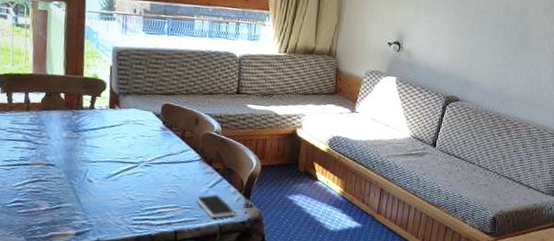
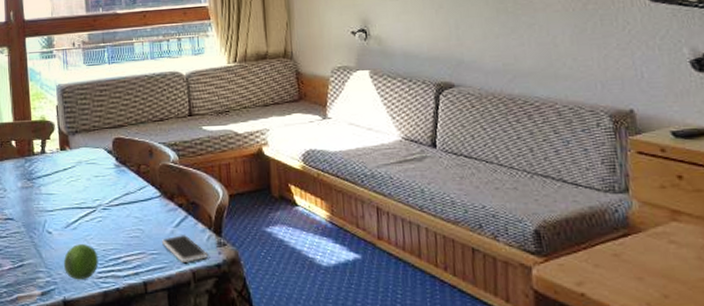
fruit: none [100,194,135,225] -> present [63,244,99,280]

